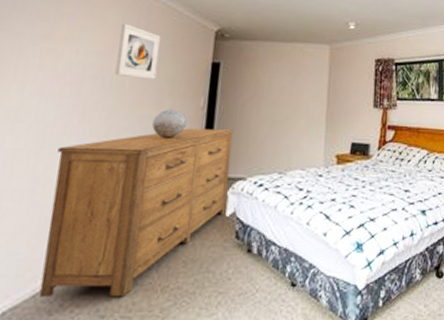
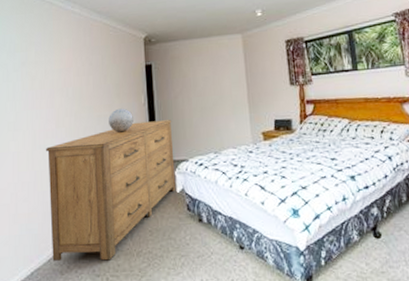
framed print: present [115,24,161,80] -> none [72,44,105,87]

